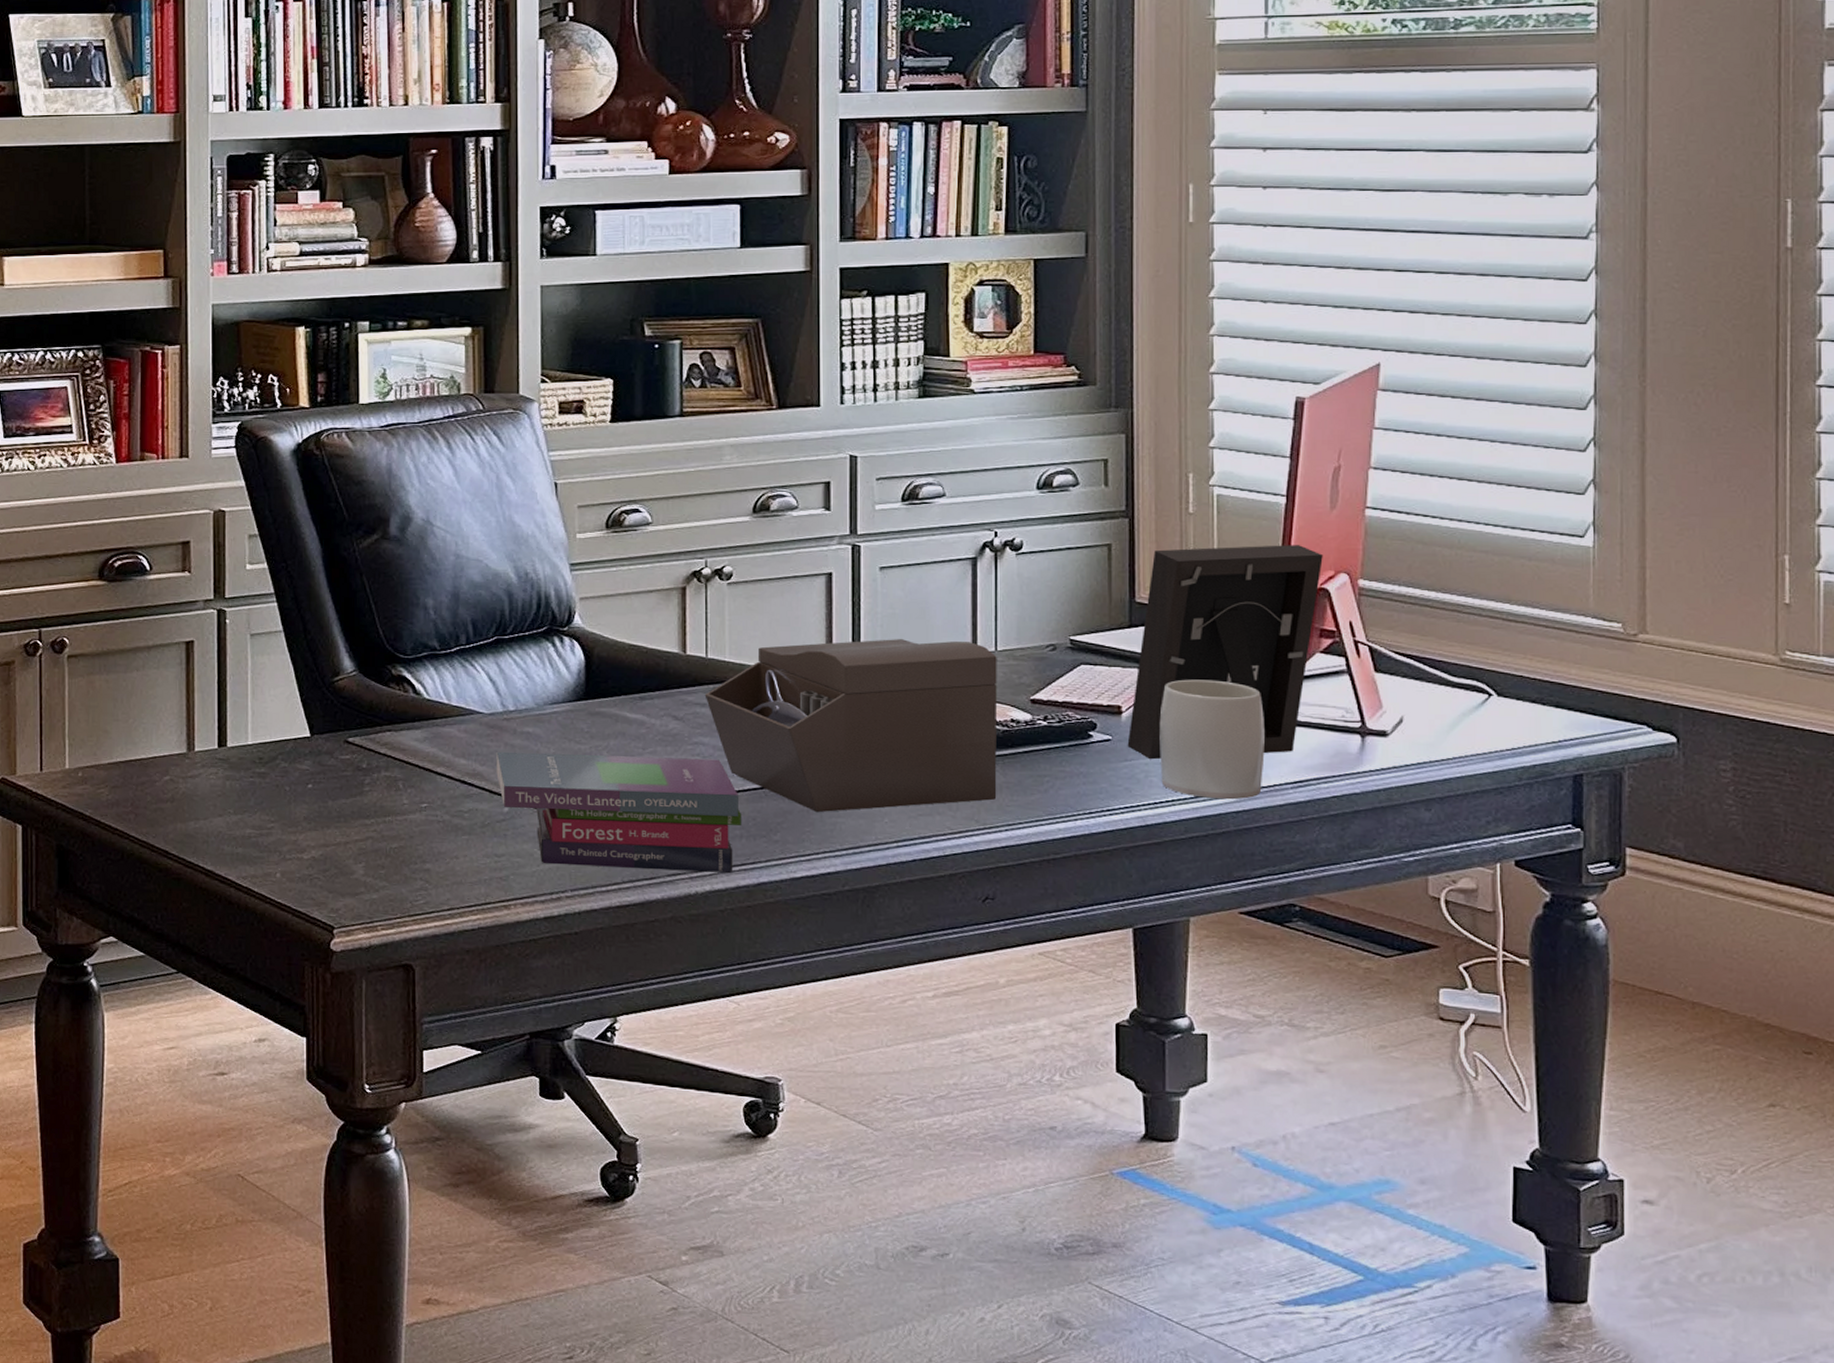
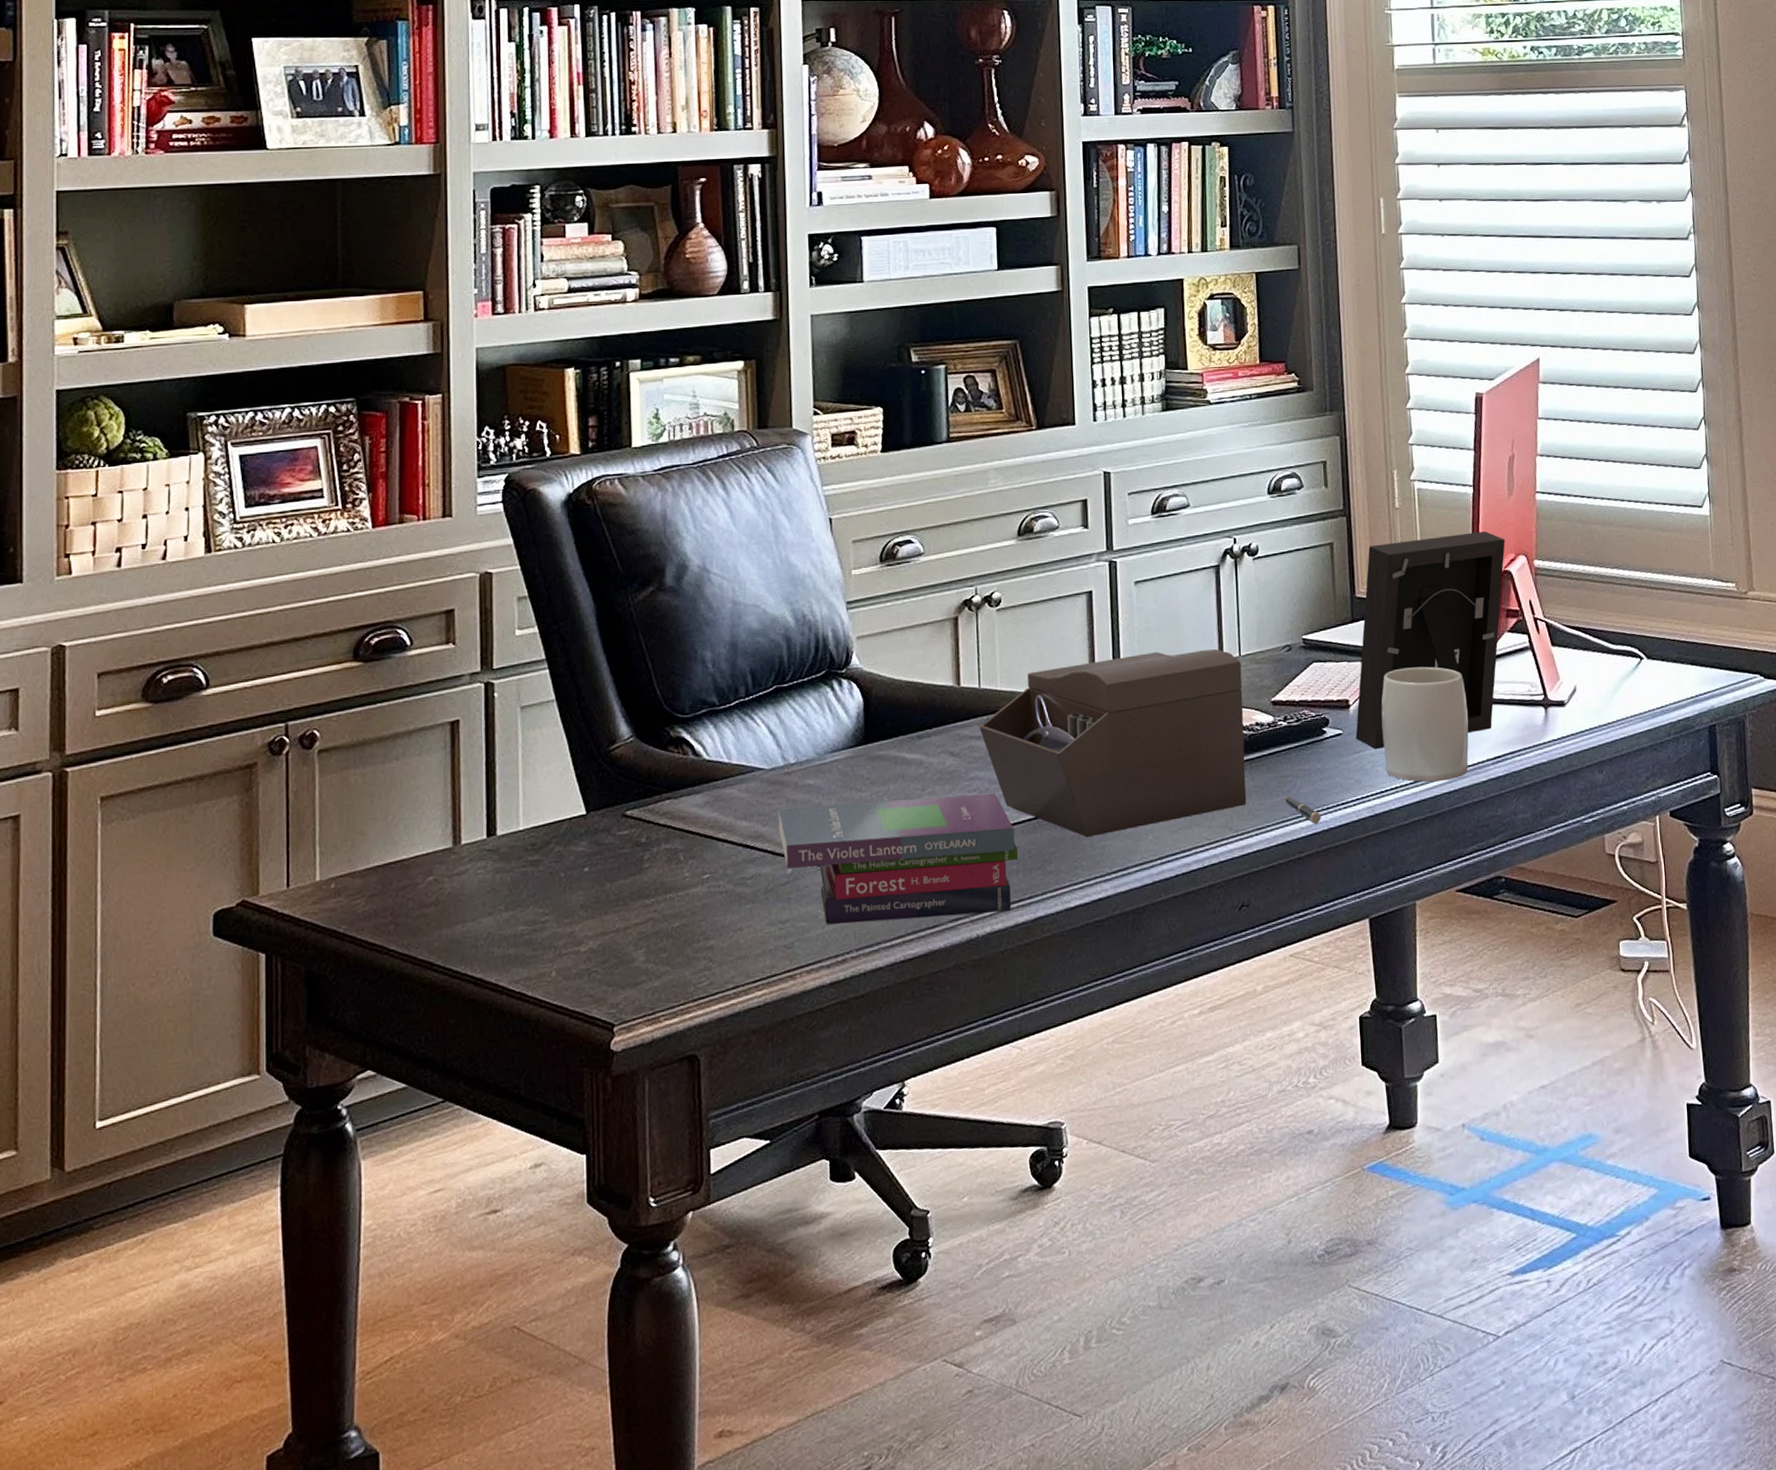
pen: none [1040,796,1082,828] -> present [1284,796,1321,825]

